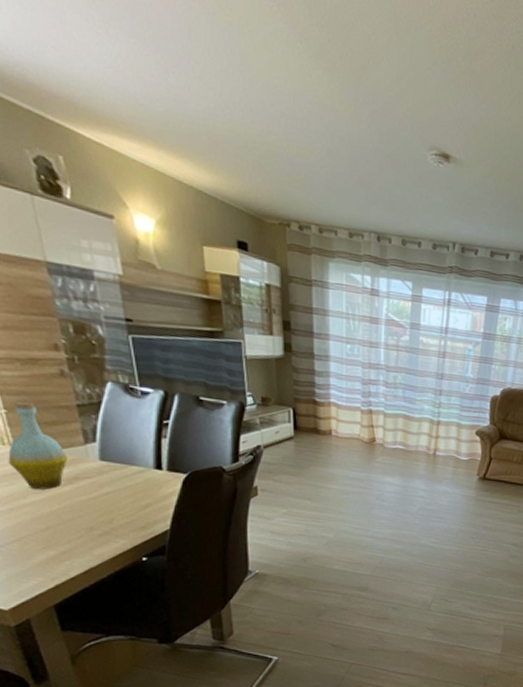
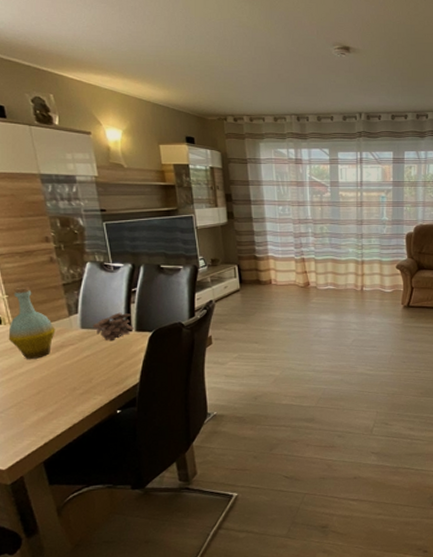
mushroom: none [113,446,165,480] -> present [92,312,134,341]

